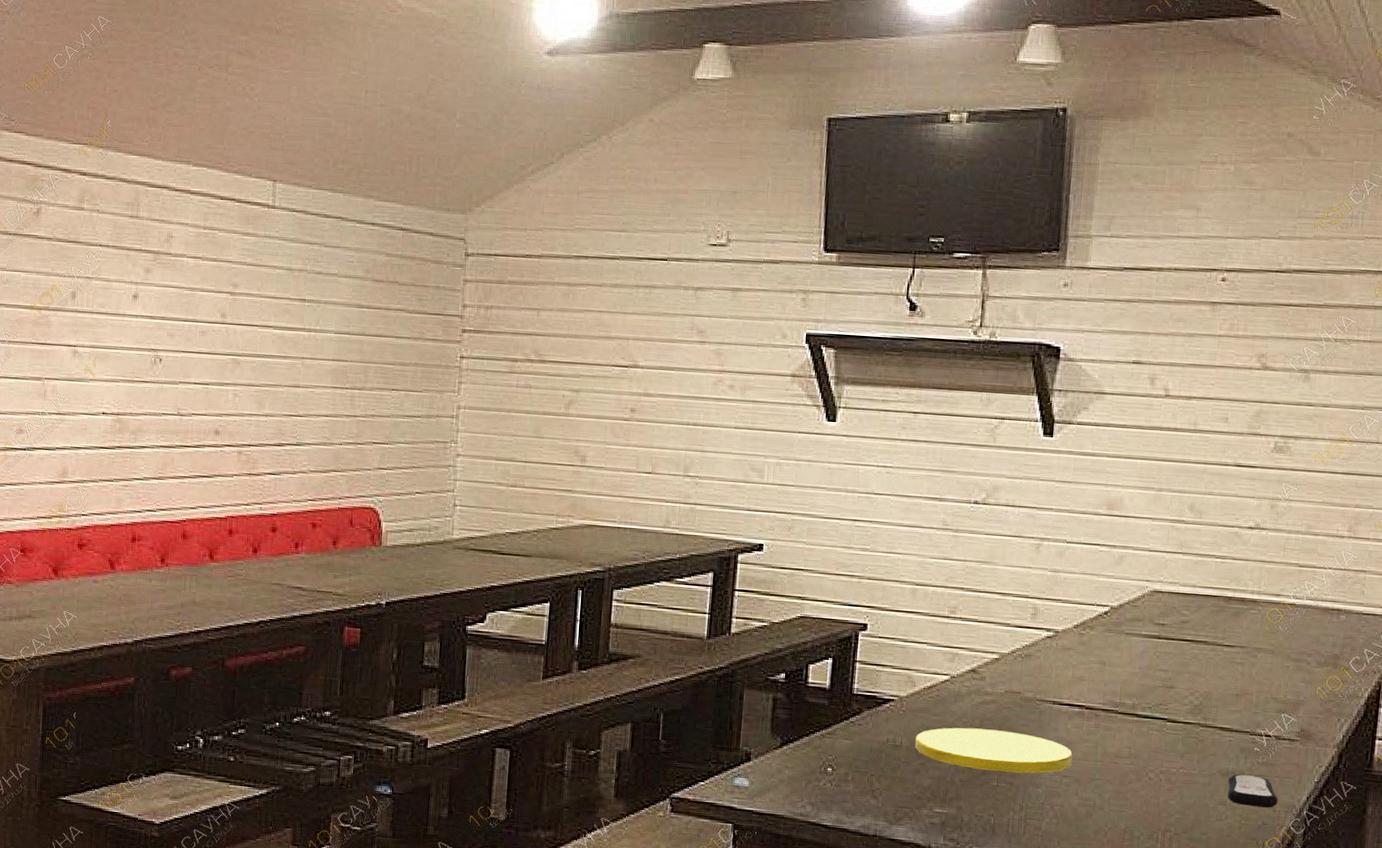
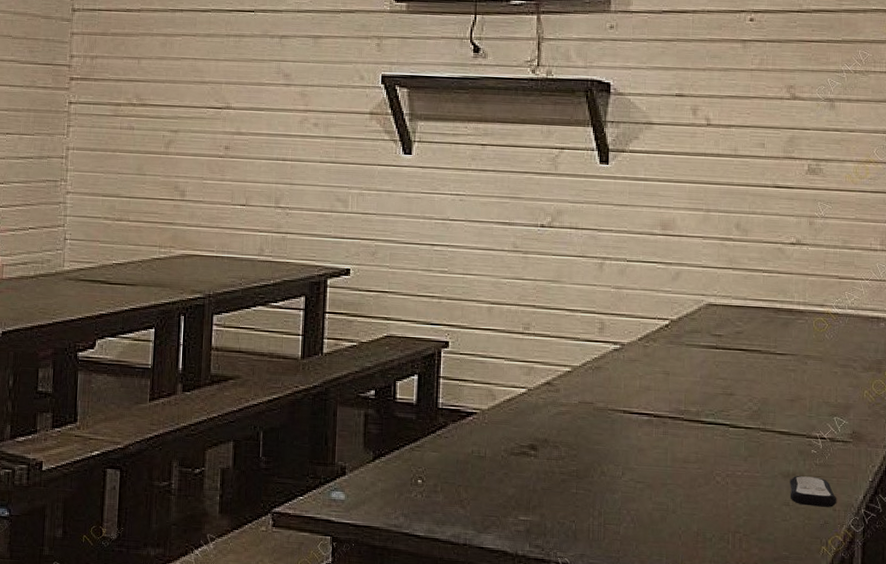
plate: present [915,727,1074,773] -> none [498,438,645,480]

